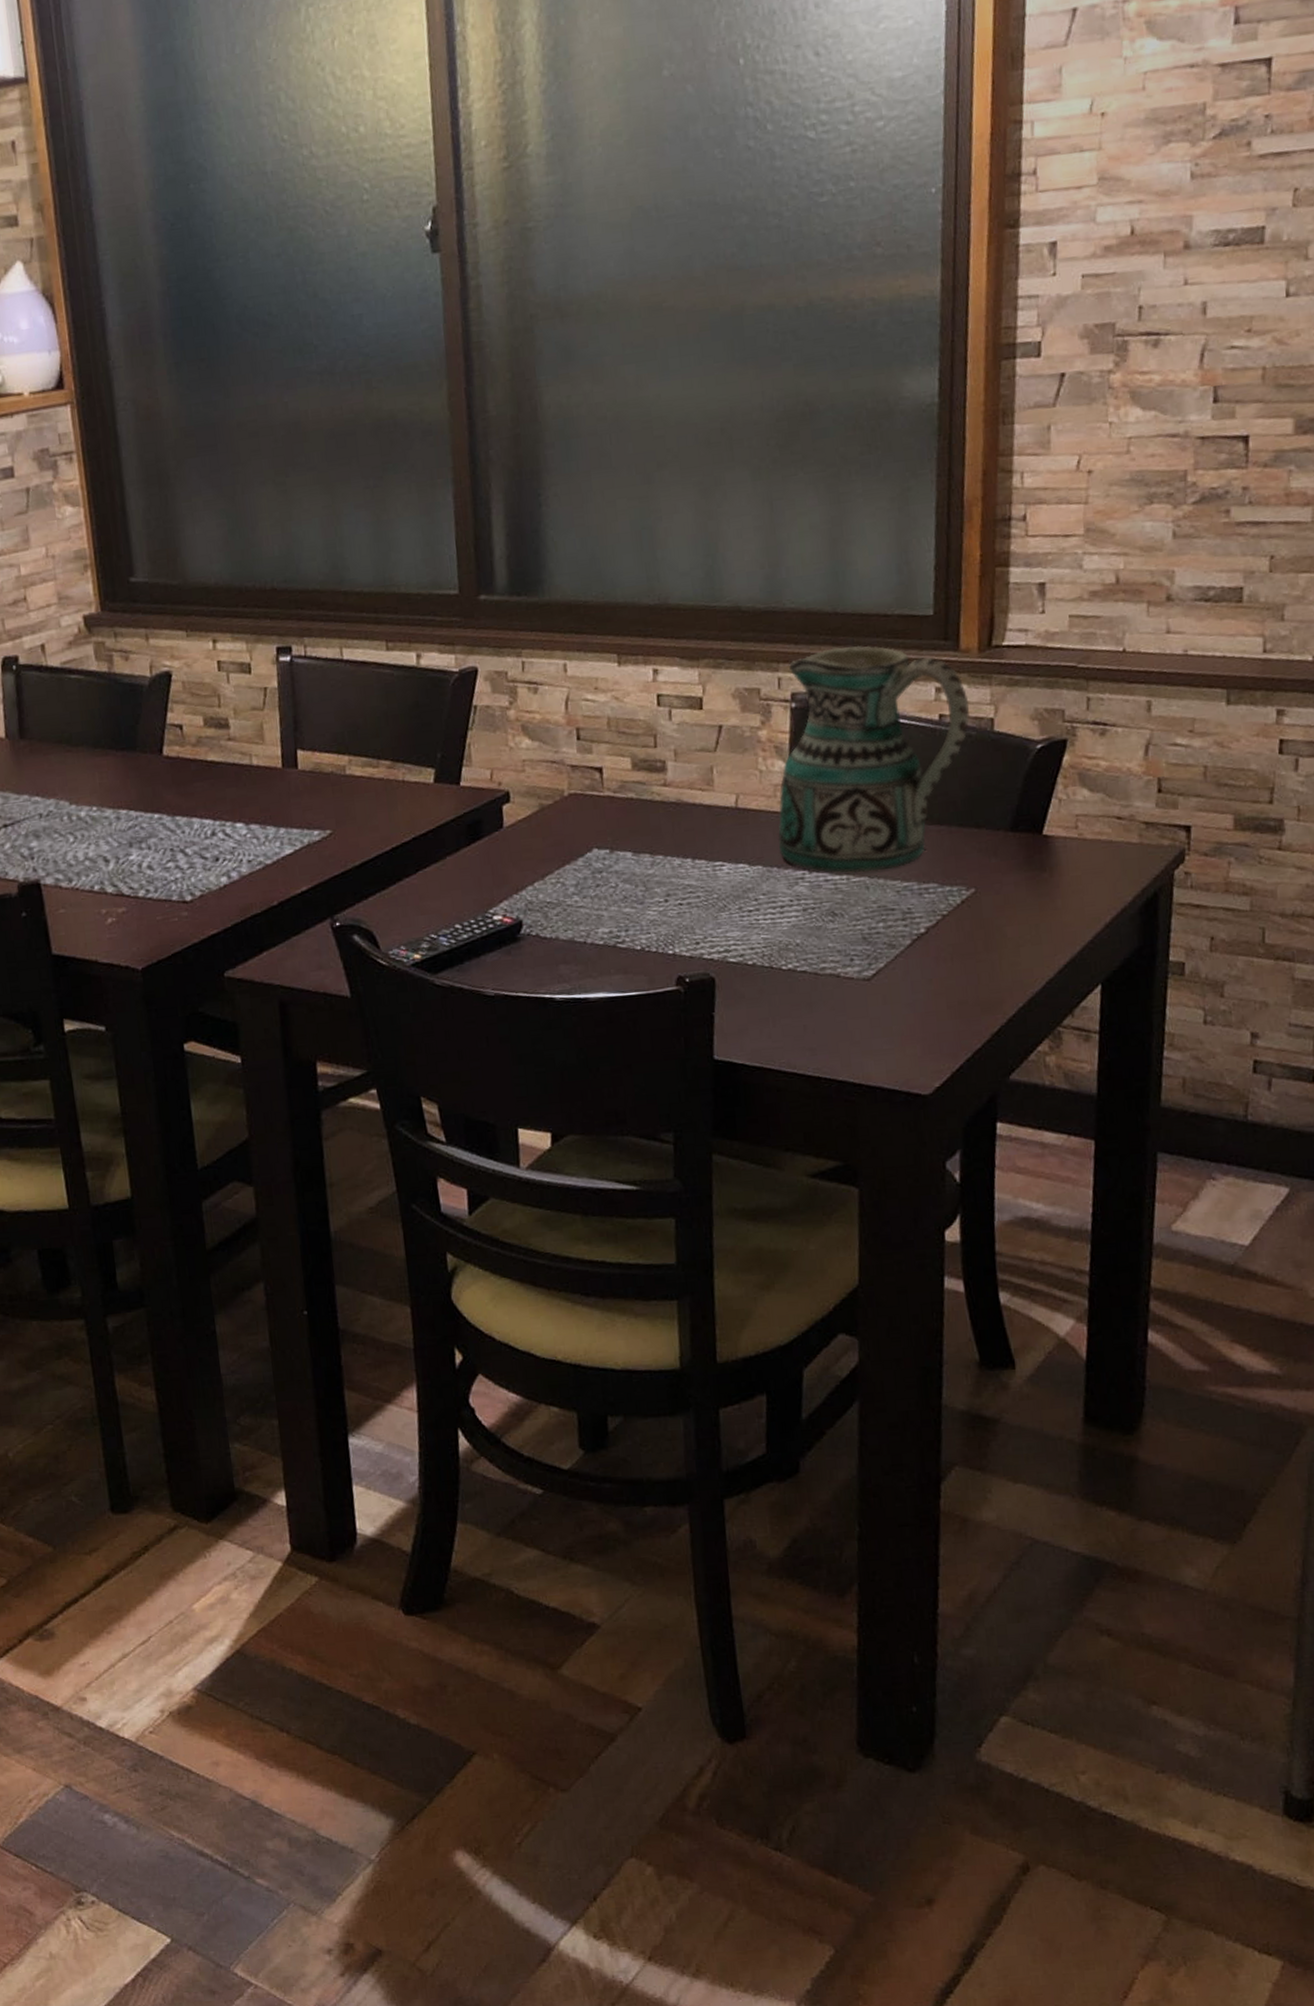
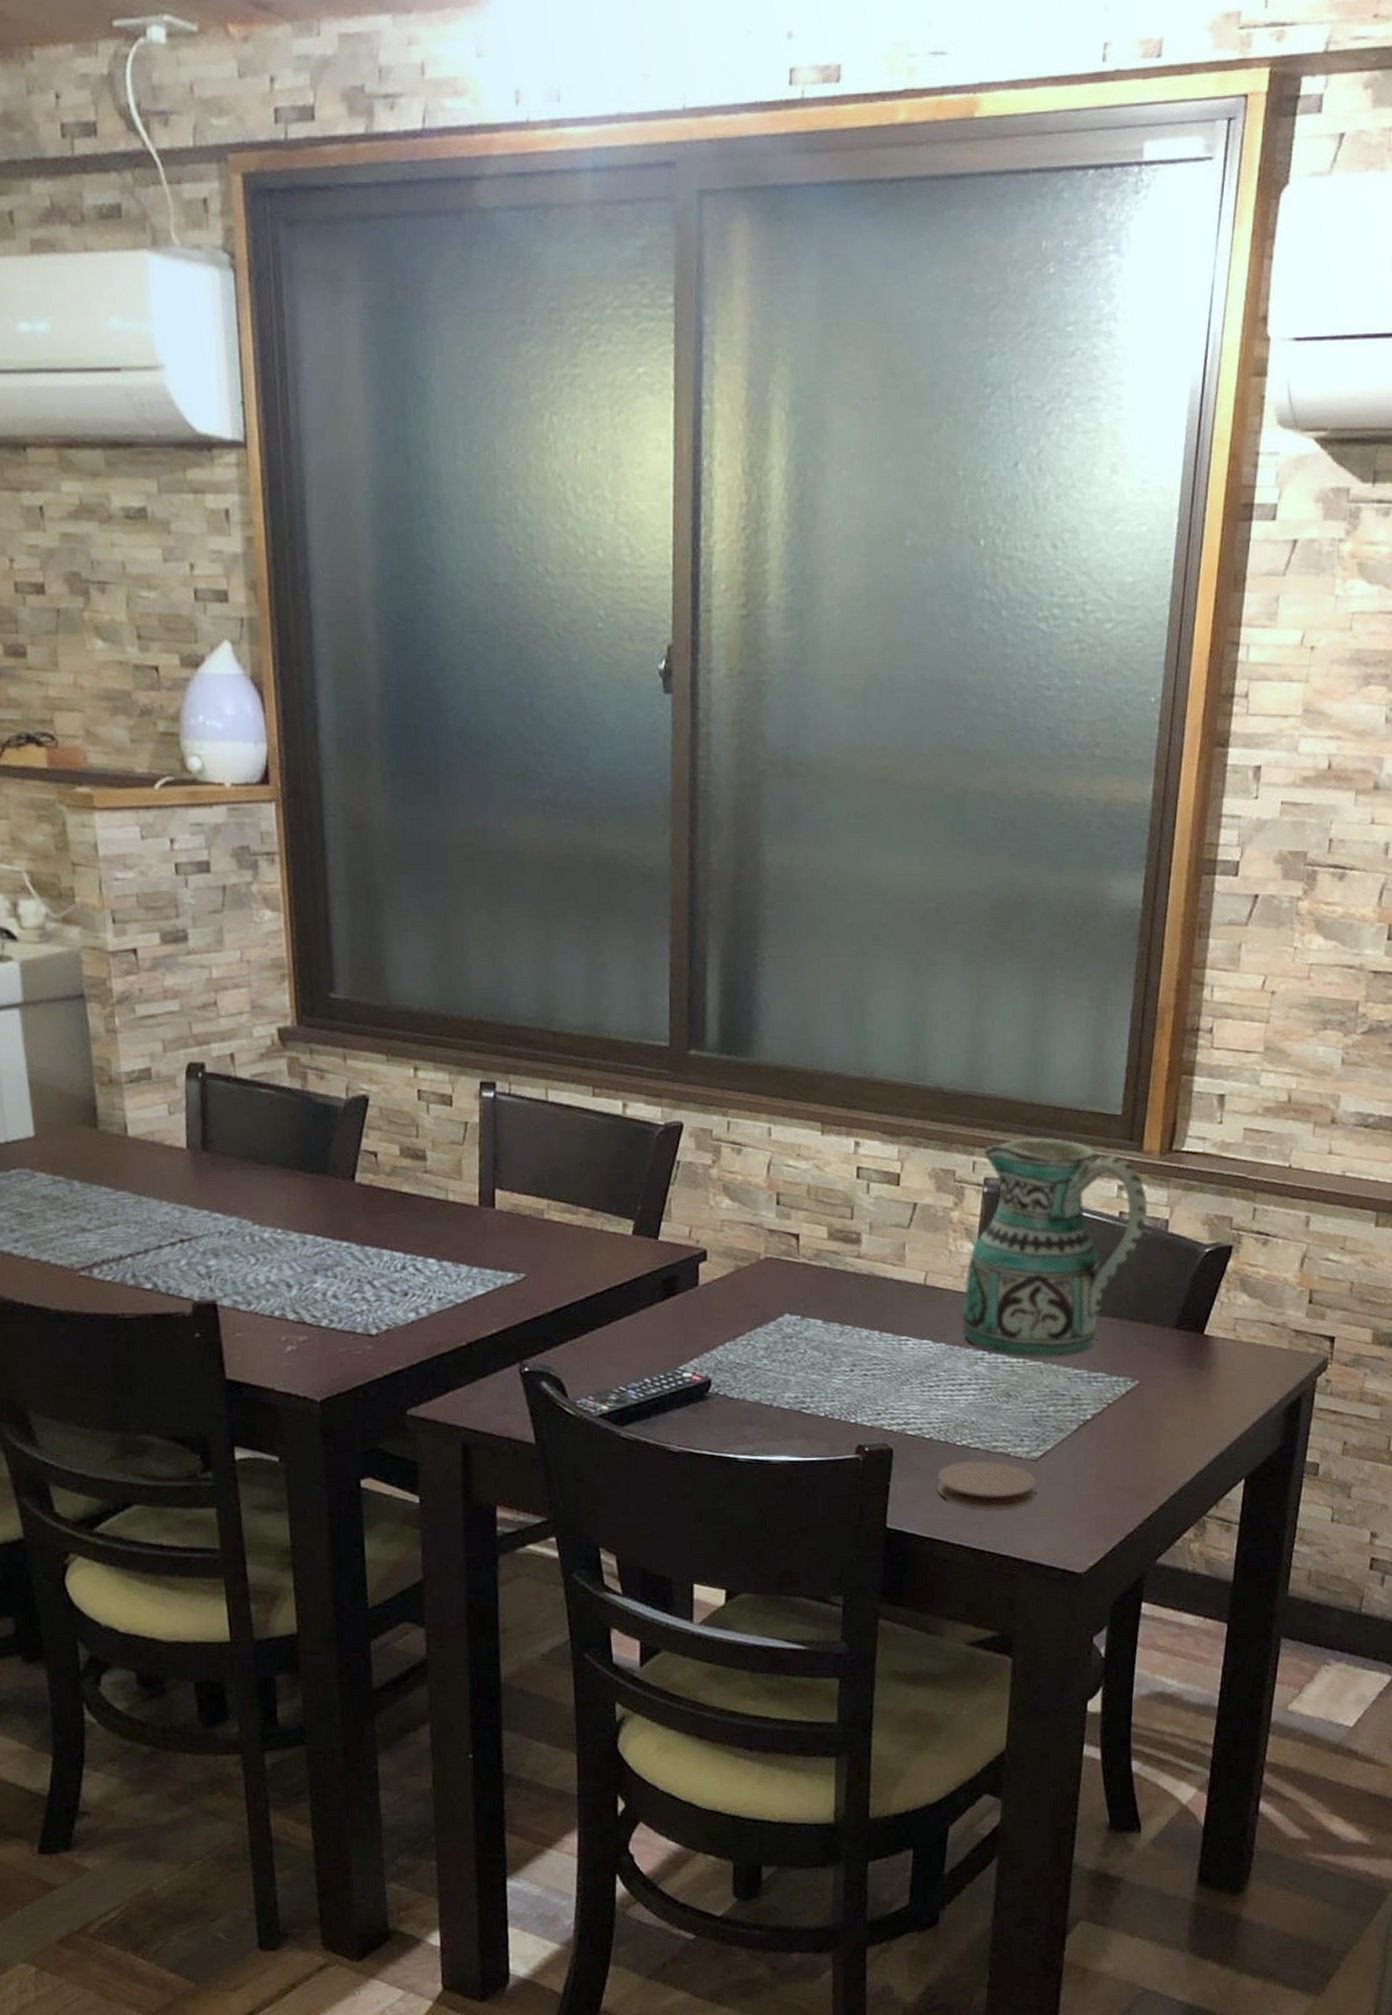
coaster: none [763,983,871,1034] -> present [936,1460,1036,1509]

